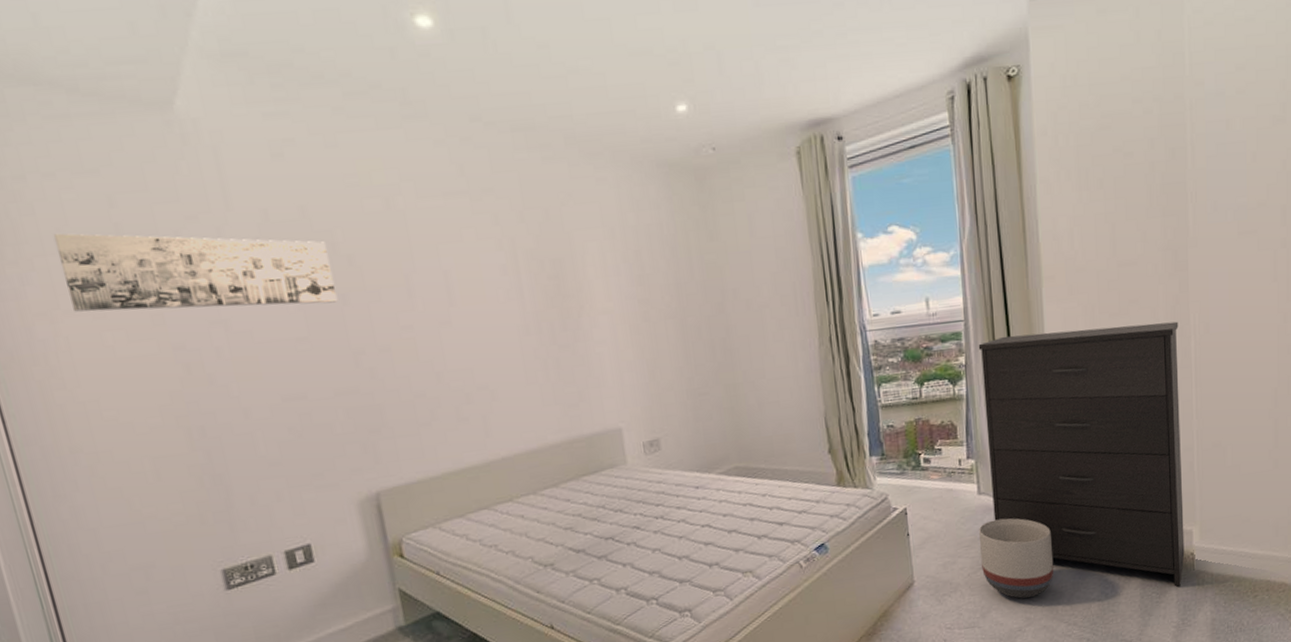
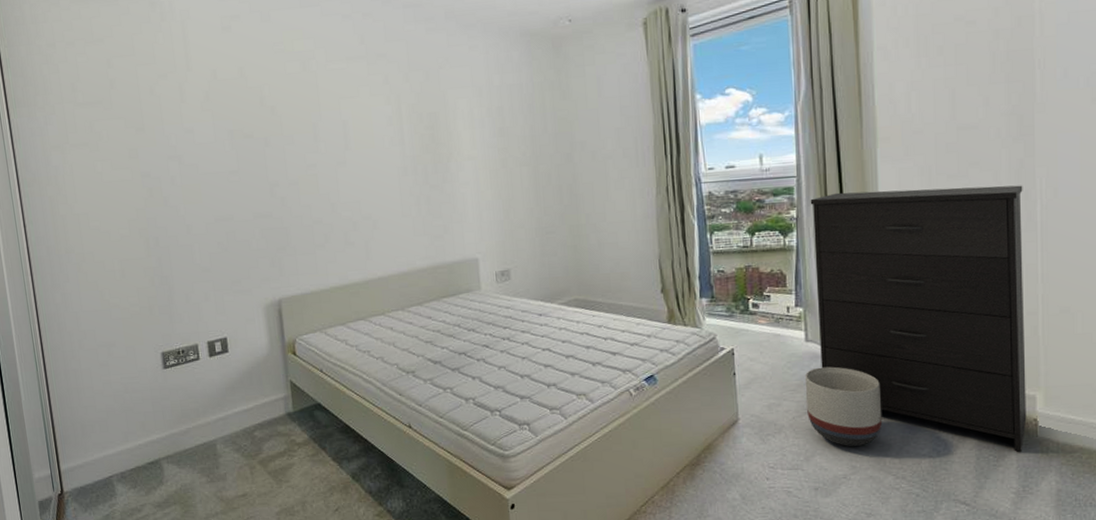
wall art: present [53,233,338,312] -> none [69,86,262,146]

